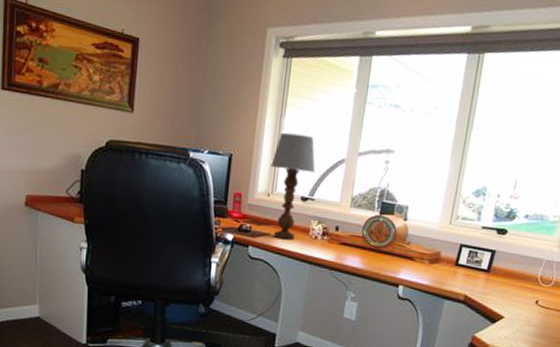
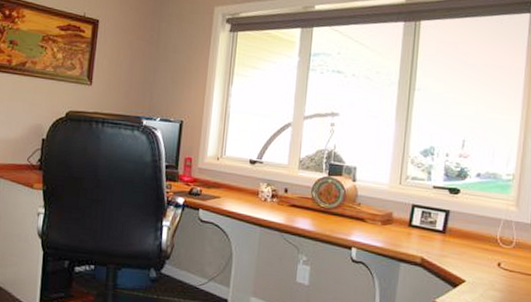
table lamp: present [271,132,316,240] -> none [220,99,263,203]

